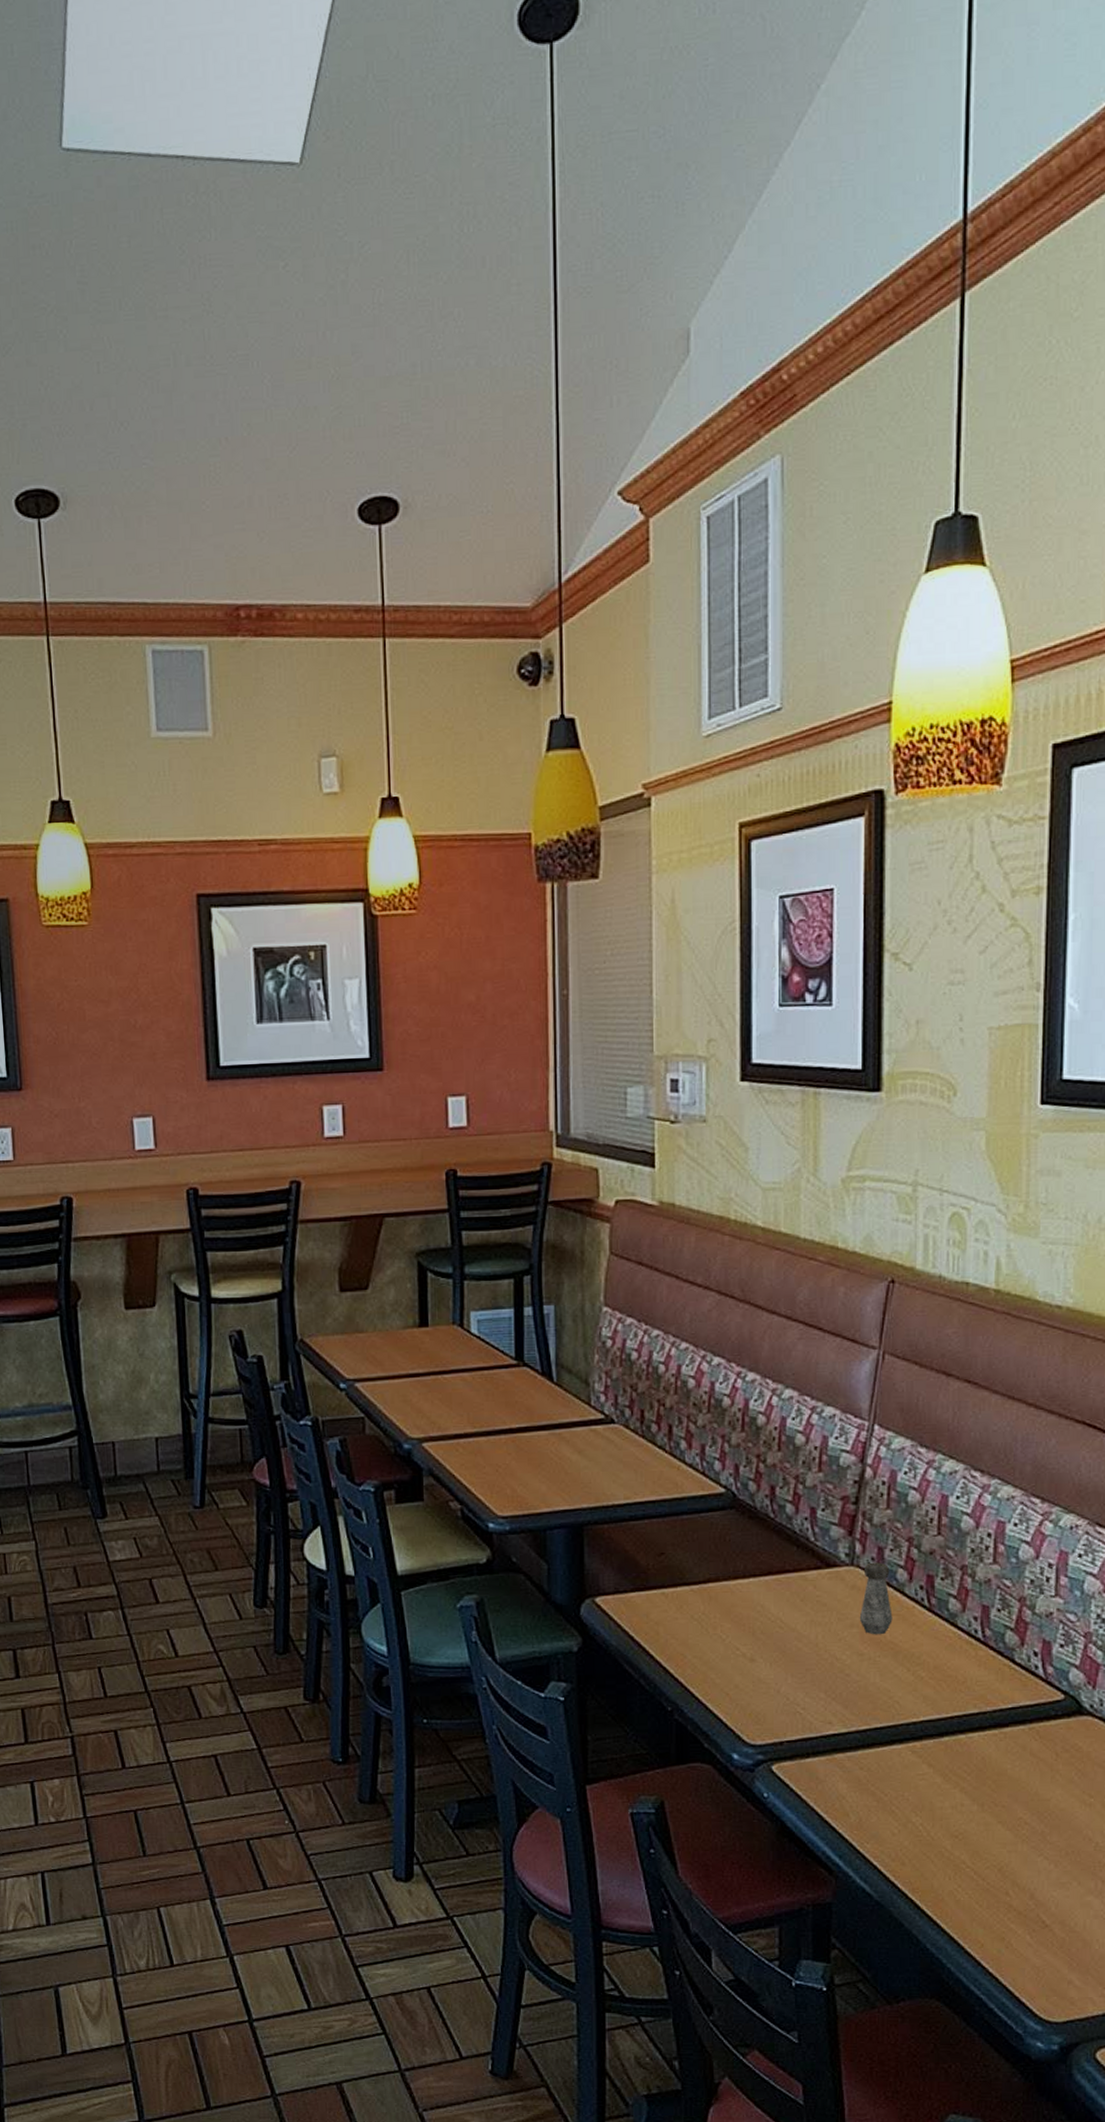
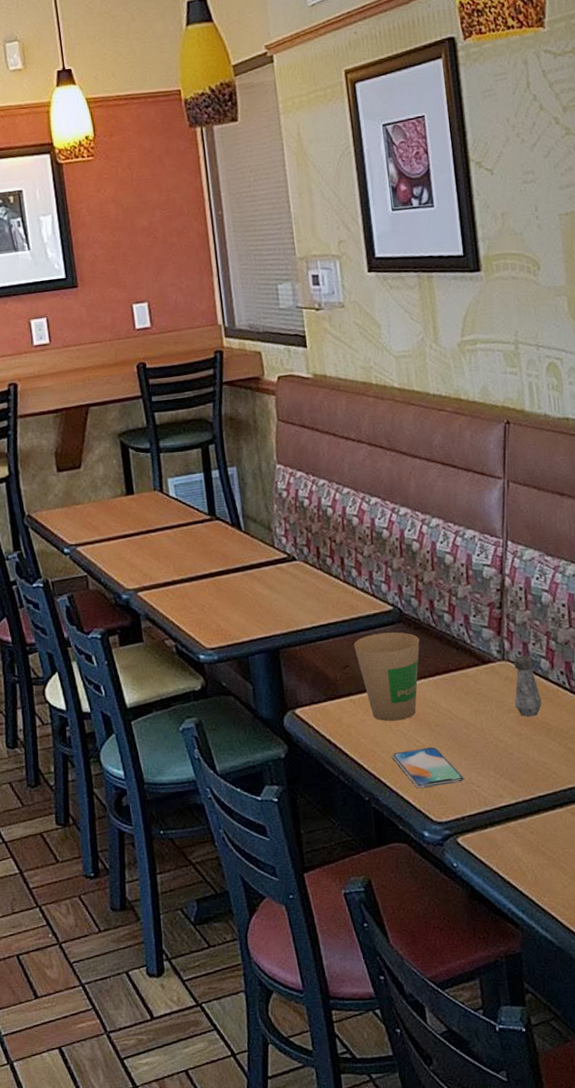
paper cup: none [673,1518,753,1623] -> present [353,632,420,722]
smartphone: none [705,1658,788,1703] -> present [392,747,464,788]

